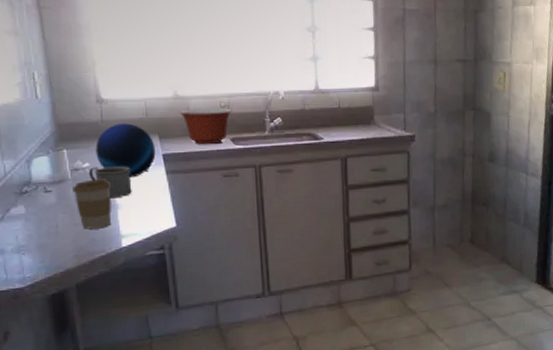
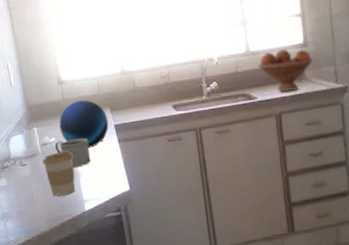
mixing bowl: present [179,108,232,145] -> none [126,78,172,114]
fruit bowl: none [326,91,384,136] -> present [257,49,313,93]

